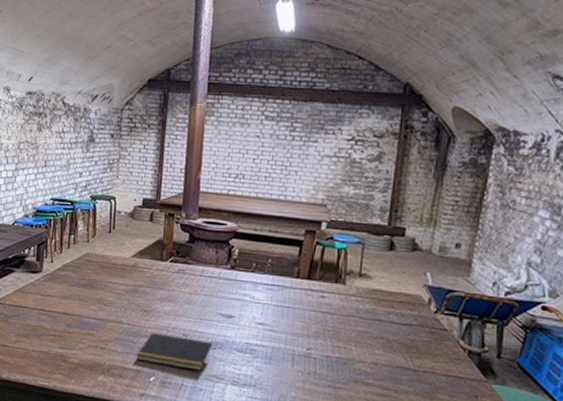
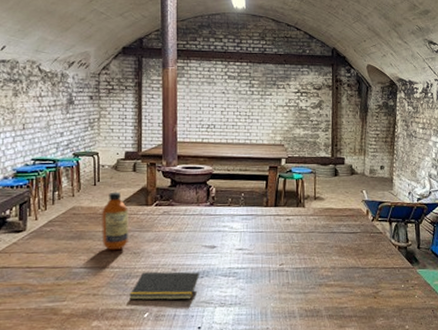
bottle: none [113,241,142,306] -> present [102,191,128,251]

